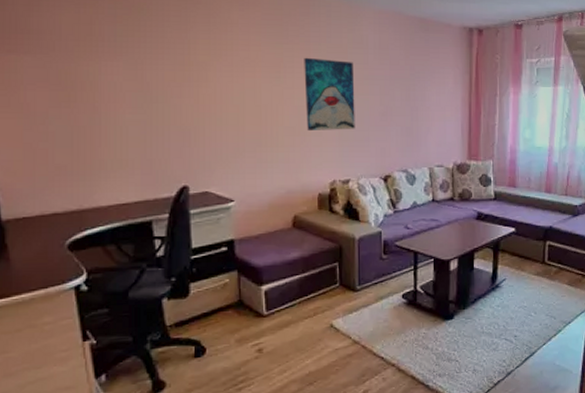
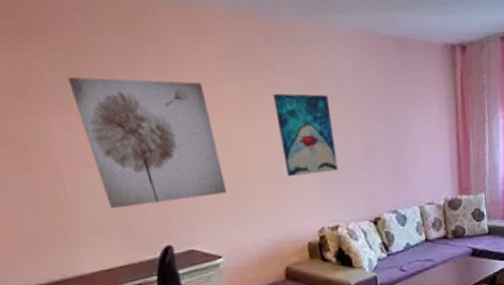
wall art: none [124,30,248,148] -> present [68,76,227,209]

